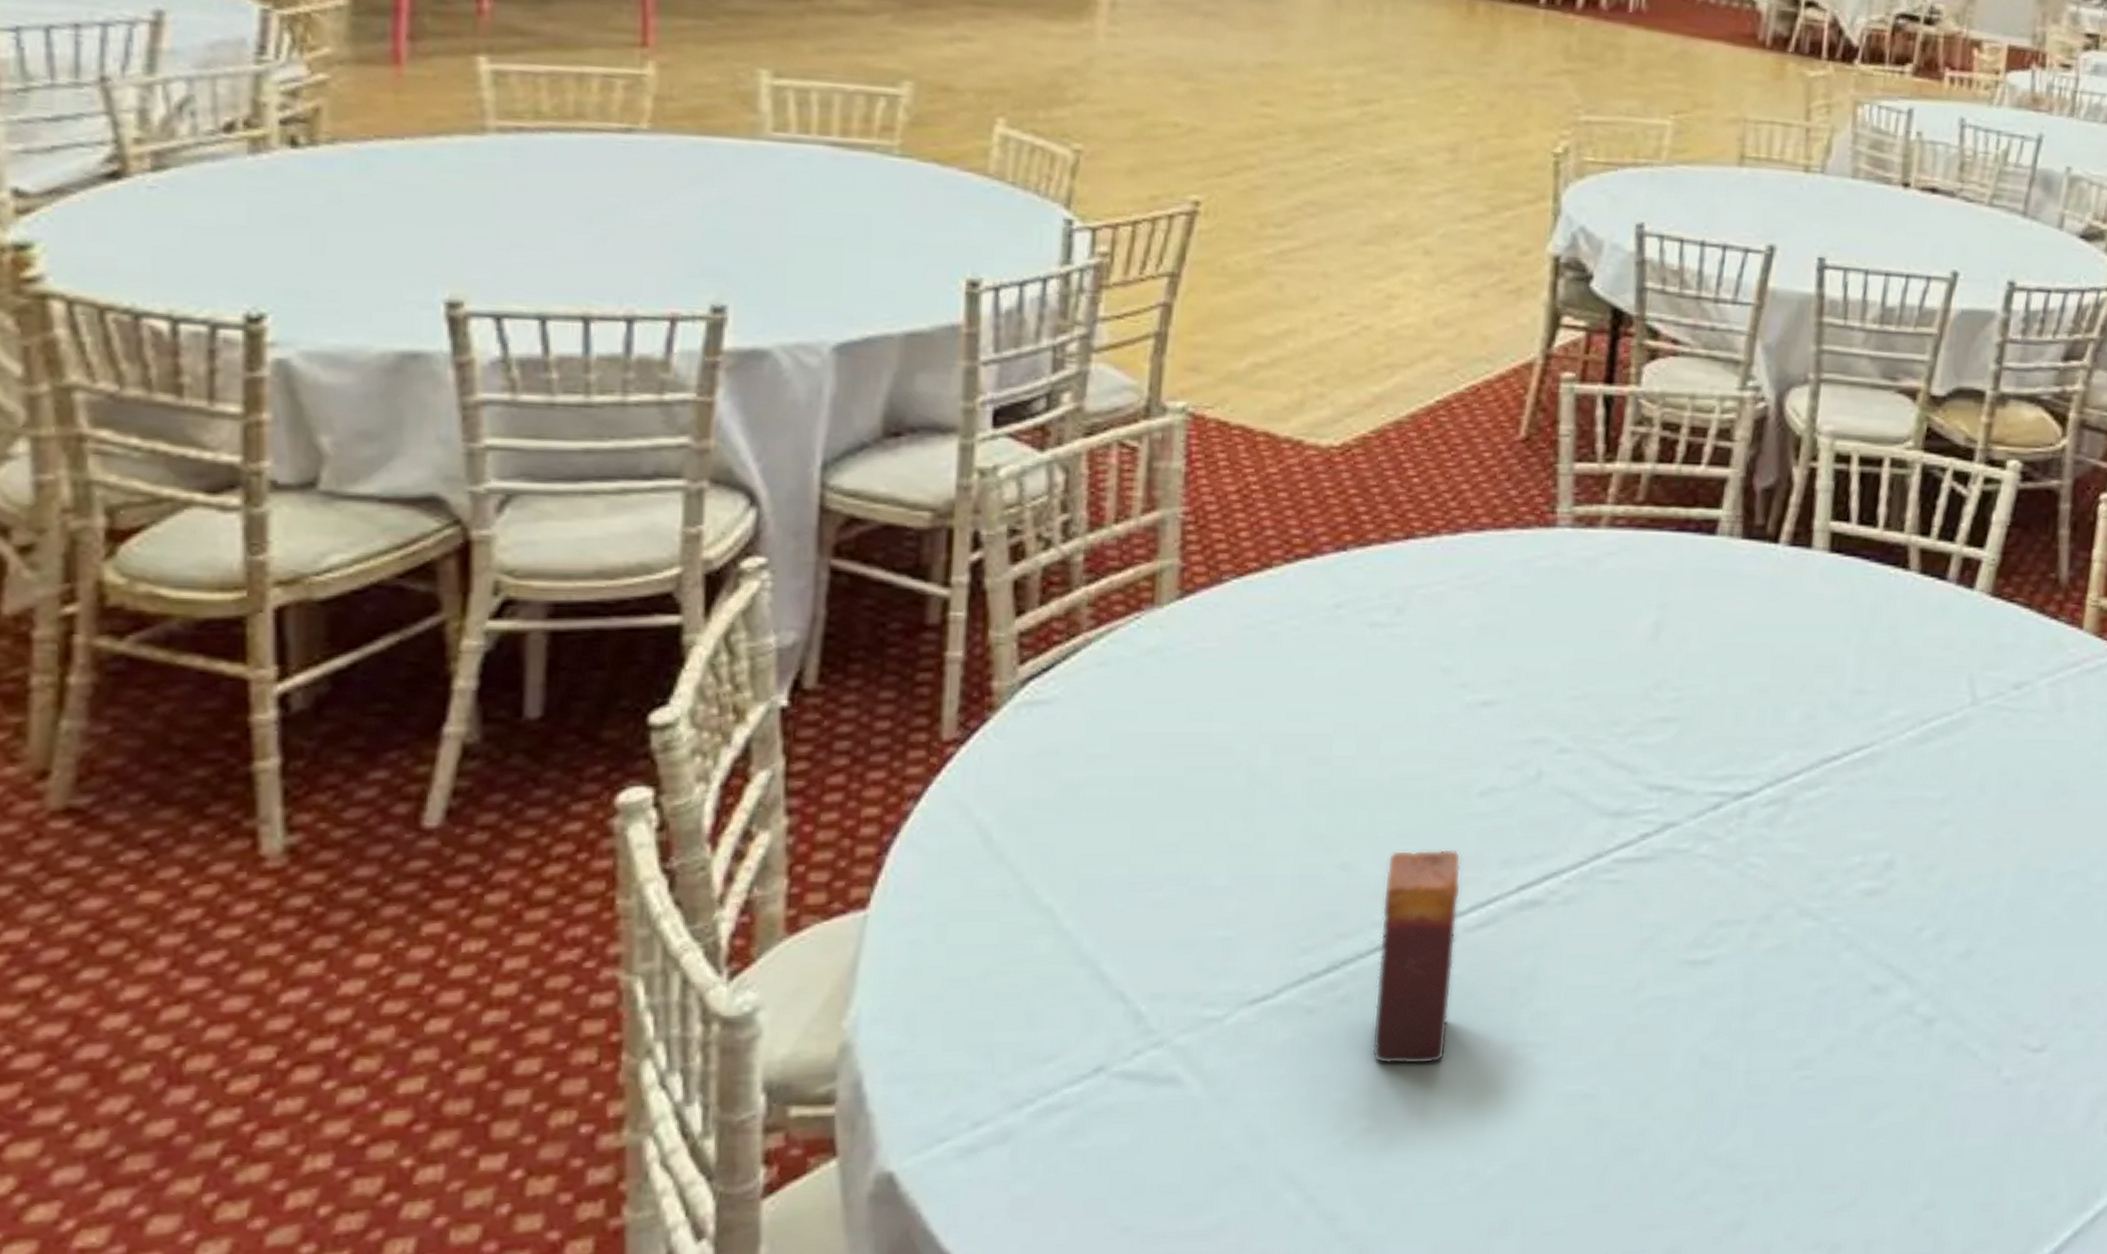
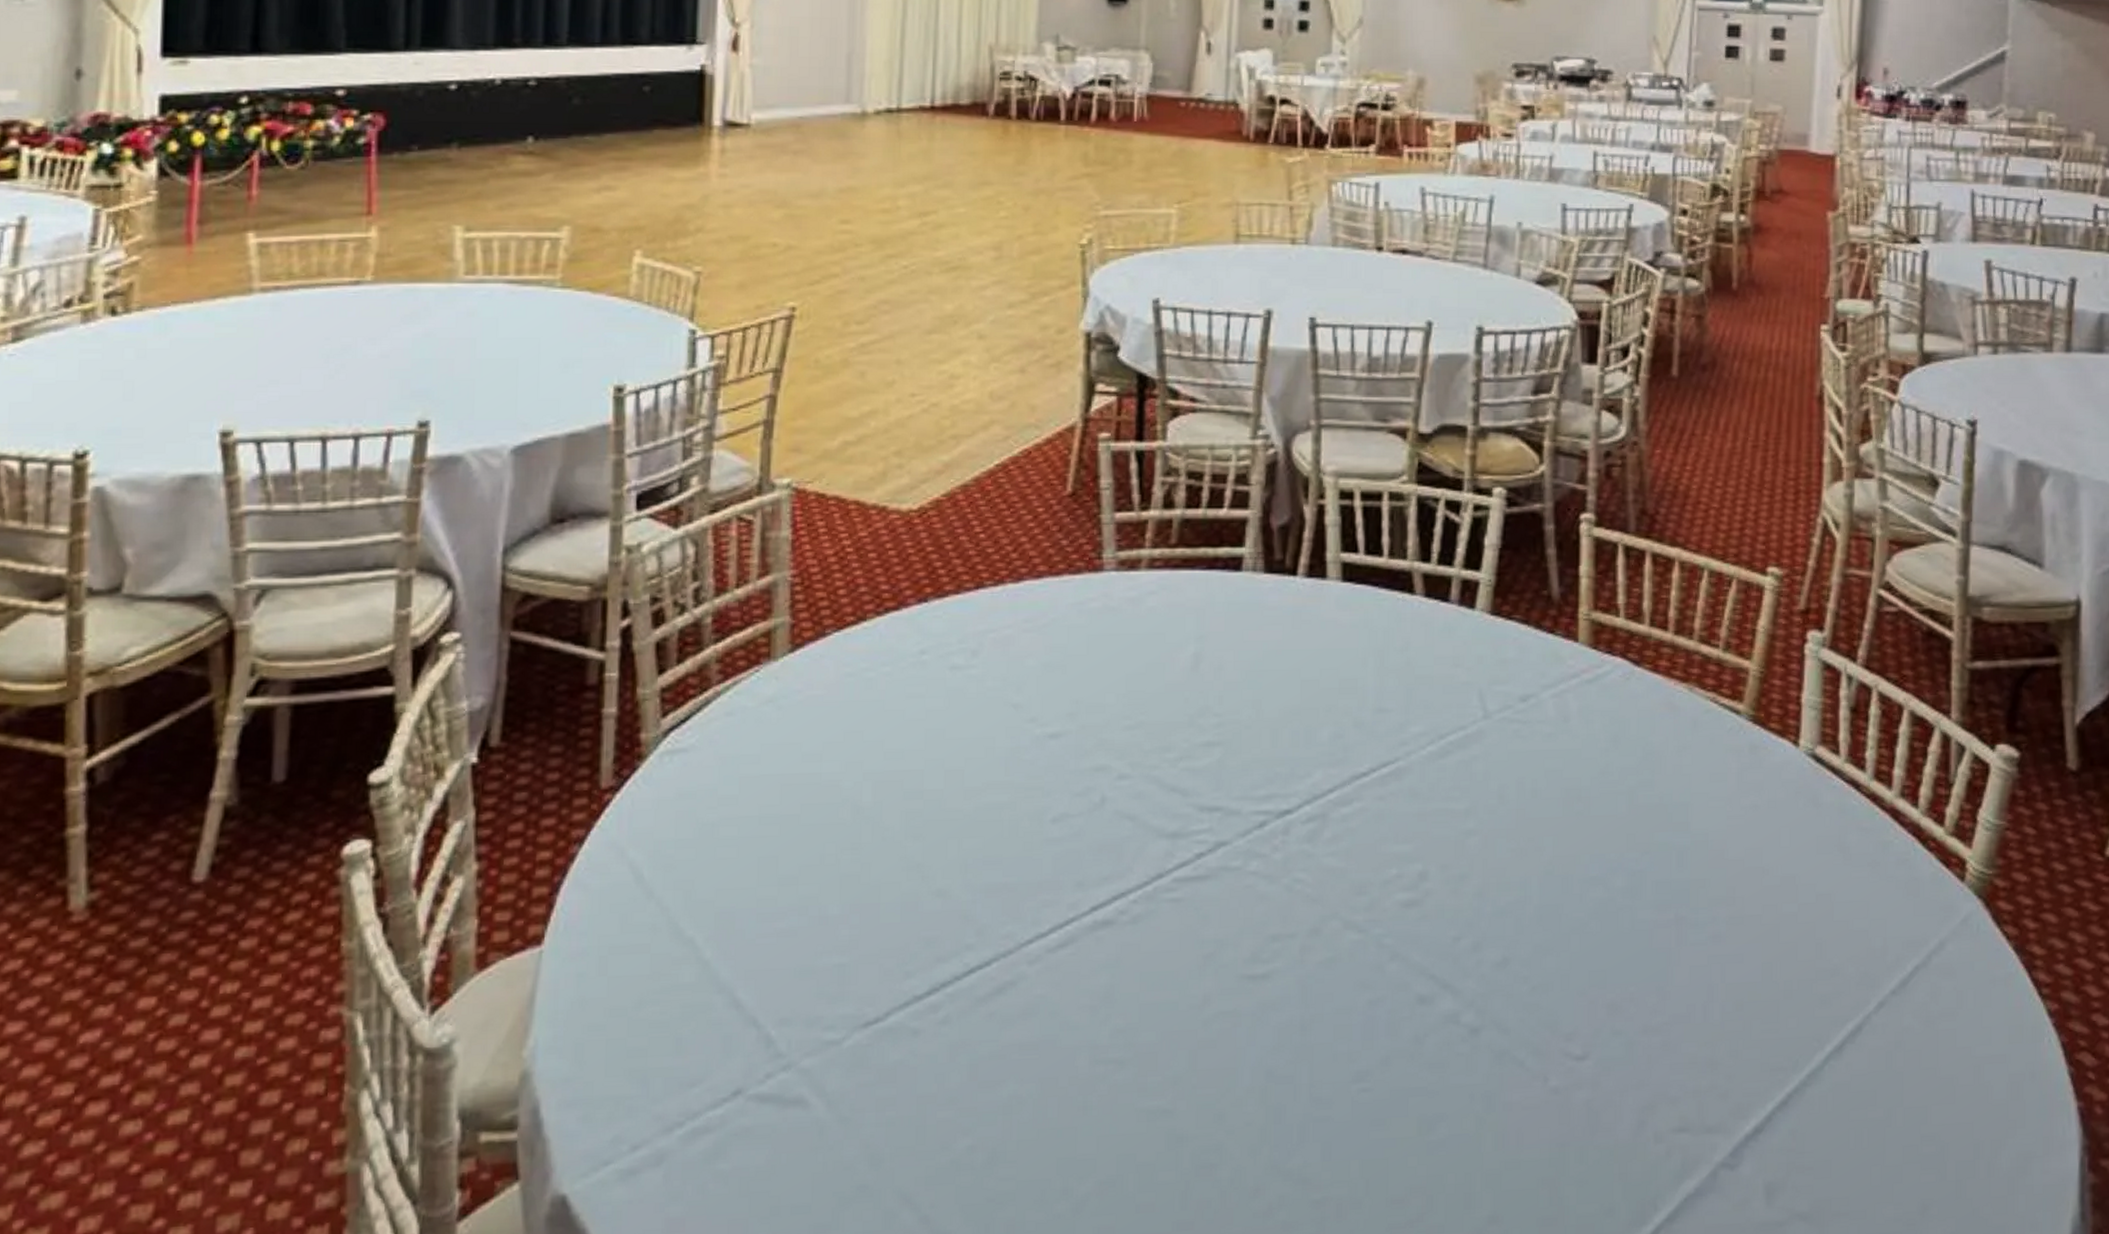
candle: present [1371,849,1462,1065] -> none [971,874,1042,1083]

